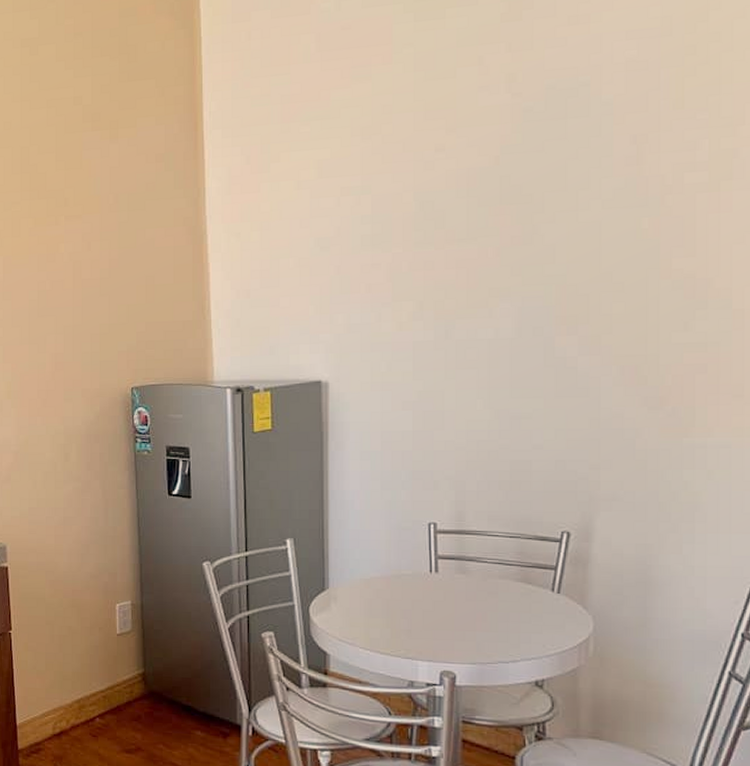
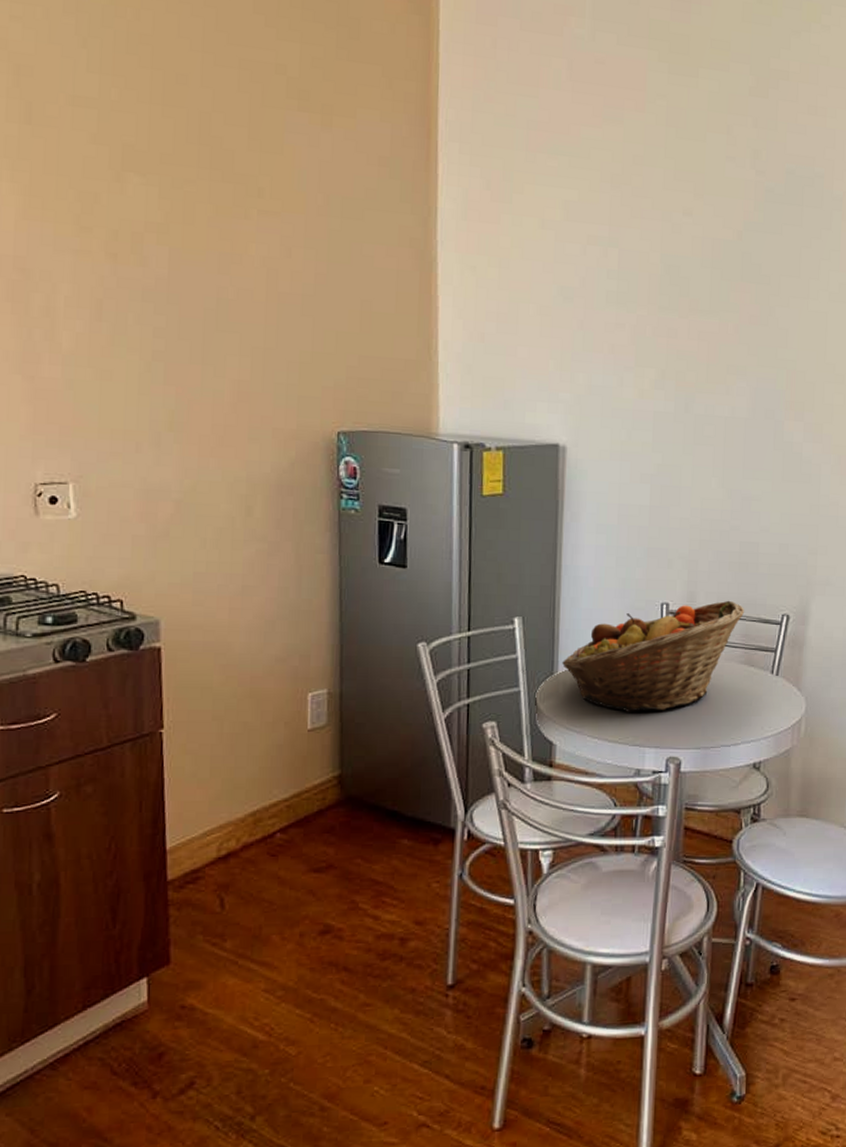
fruit basket: none [333,518,519,627] -> present [562,600,745,712]

